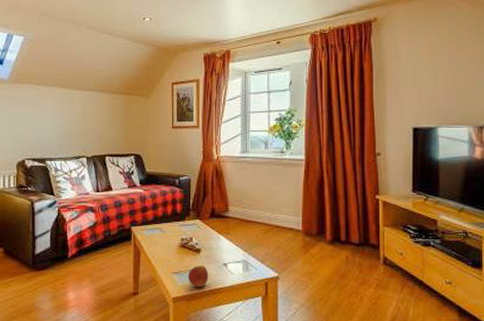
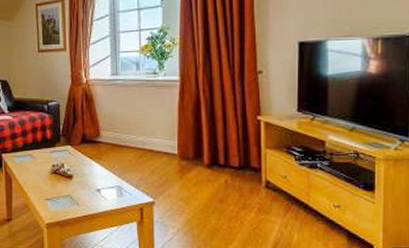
apple: present [187,265,209,287] -> none [60,191,82,213]

